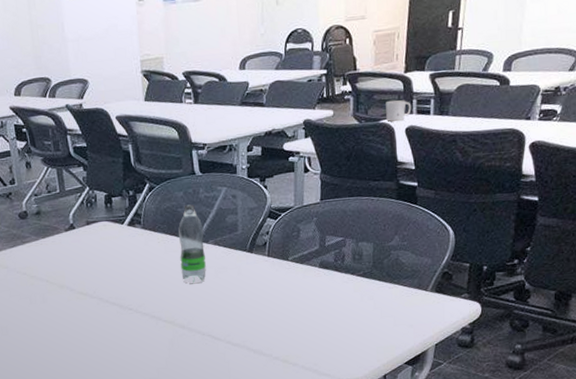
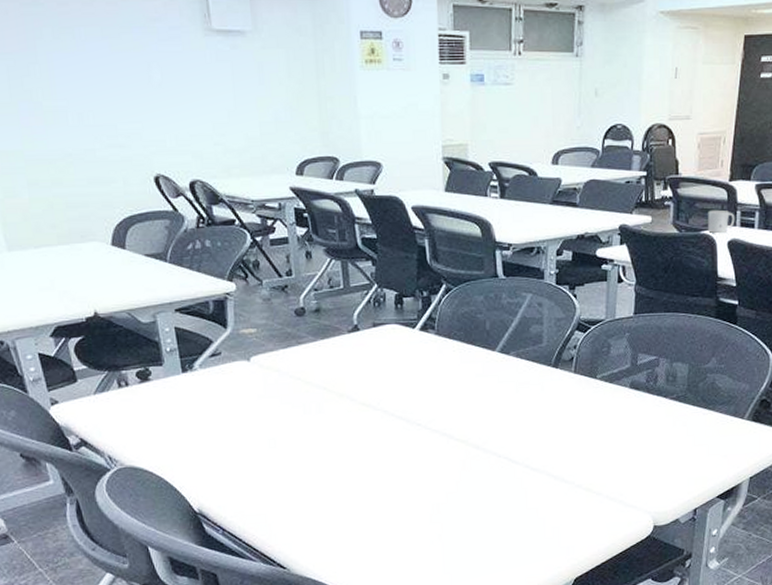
bottle: present [178,204,206,284] -> none [477,310,506,400]

